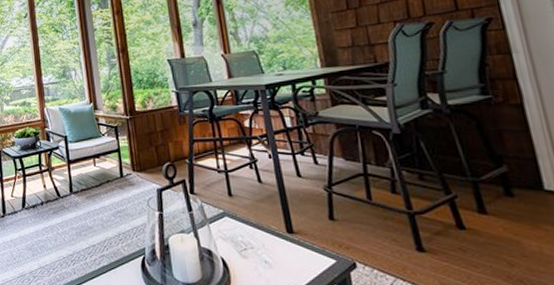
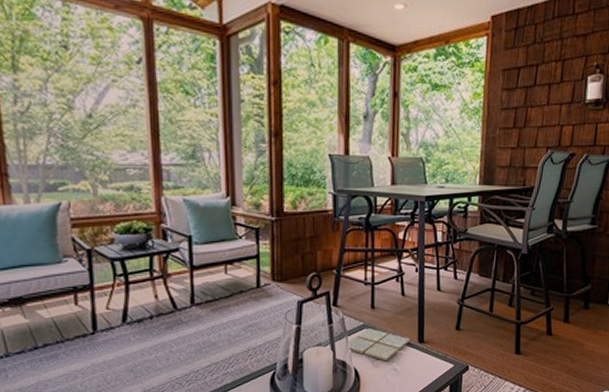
drink coaster: none [208,215,277,252] -> present [346,328,410,361]

